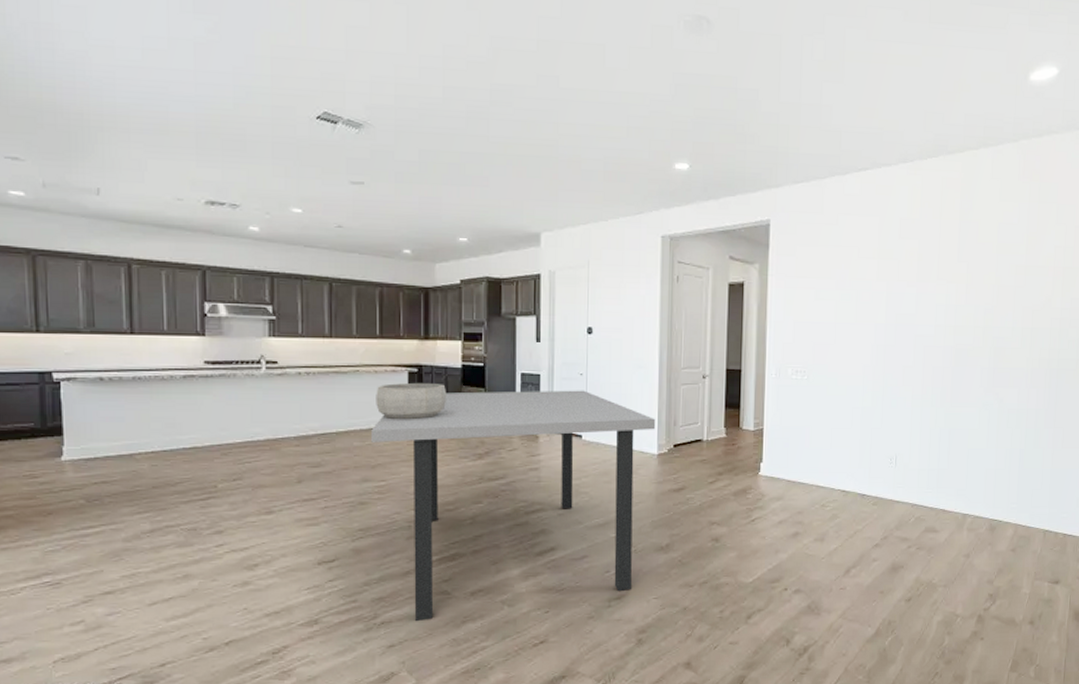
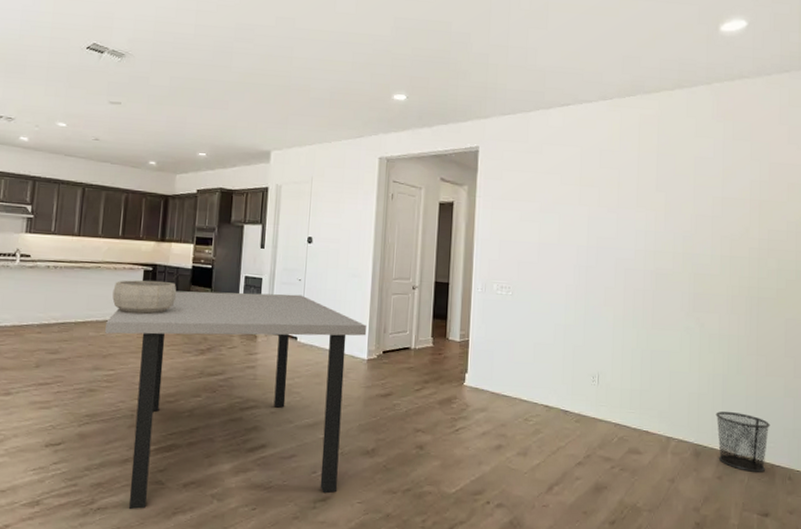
waste bin: none [1011,485,1064,543] -> present [715,411,770,472]

